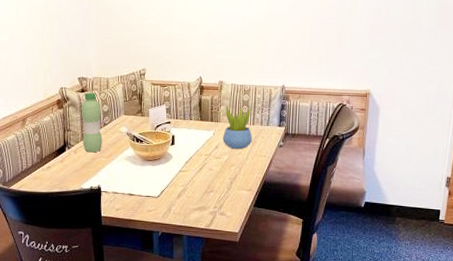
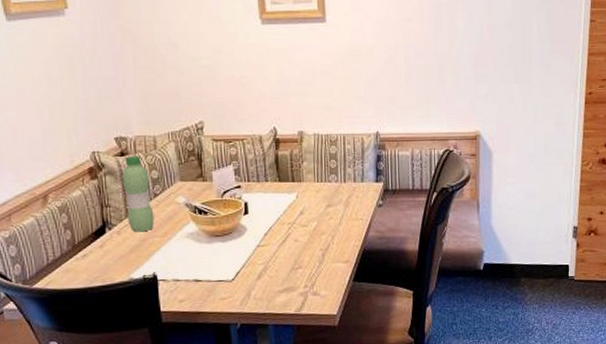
succulent plant: present [223,104,253,150] -> none [308,159,345,214]

